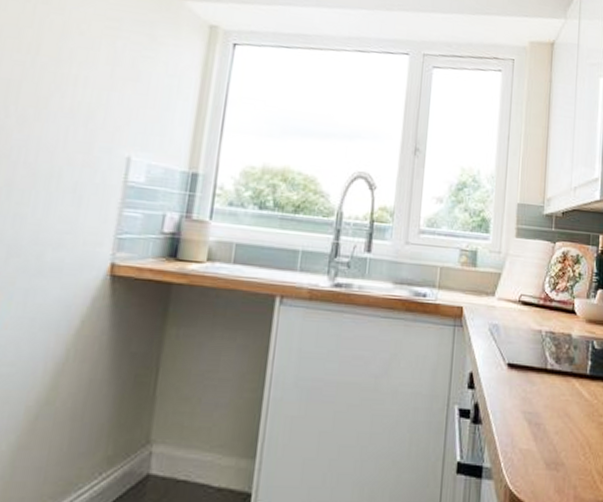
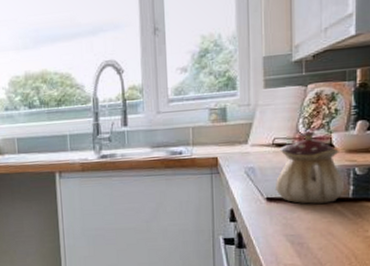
teapot: none [517,292,583,378] -> present [275,131,344,204]

